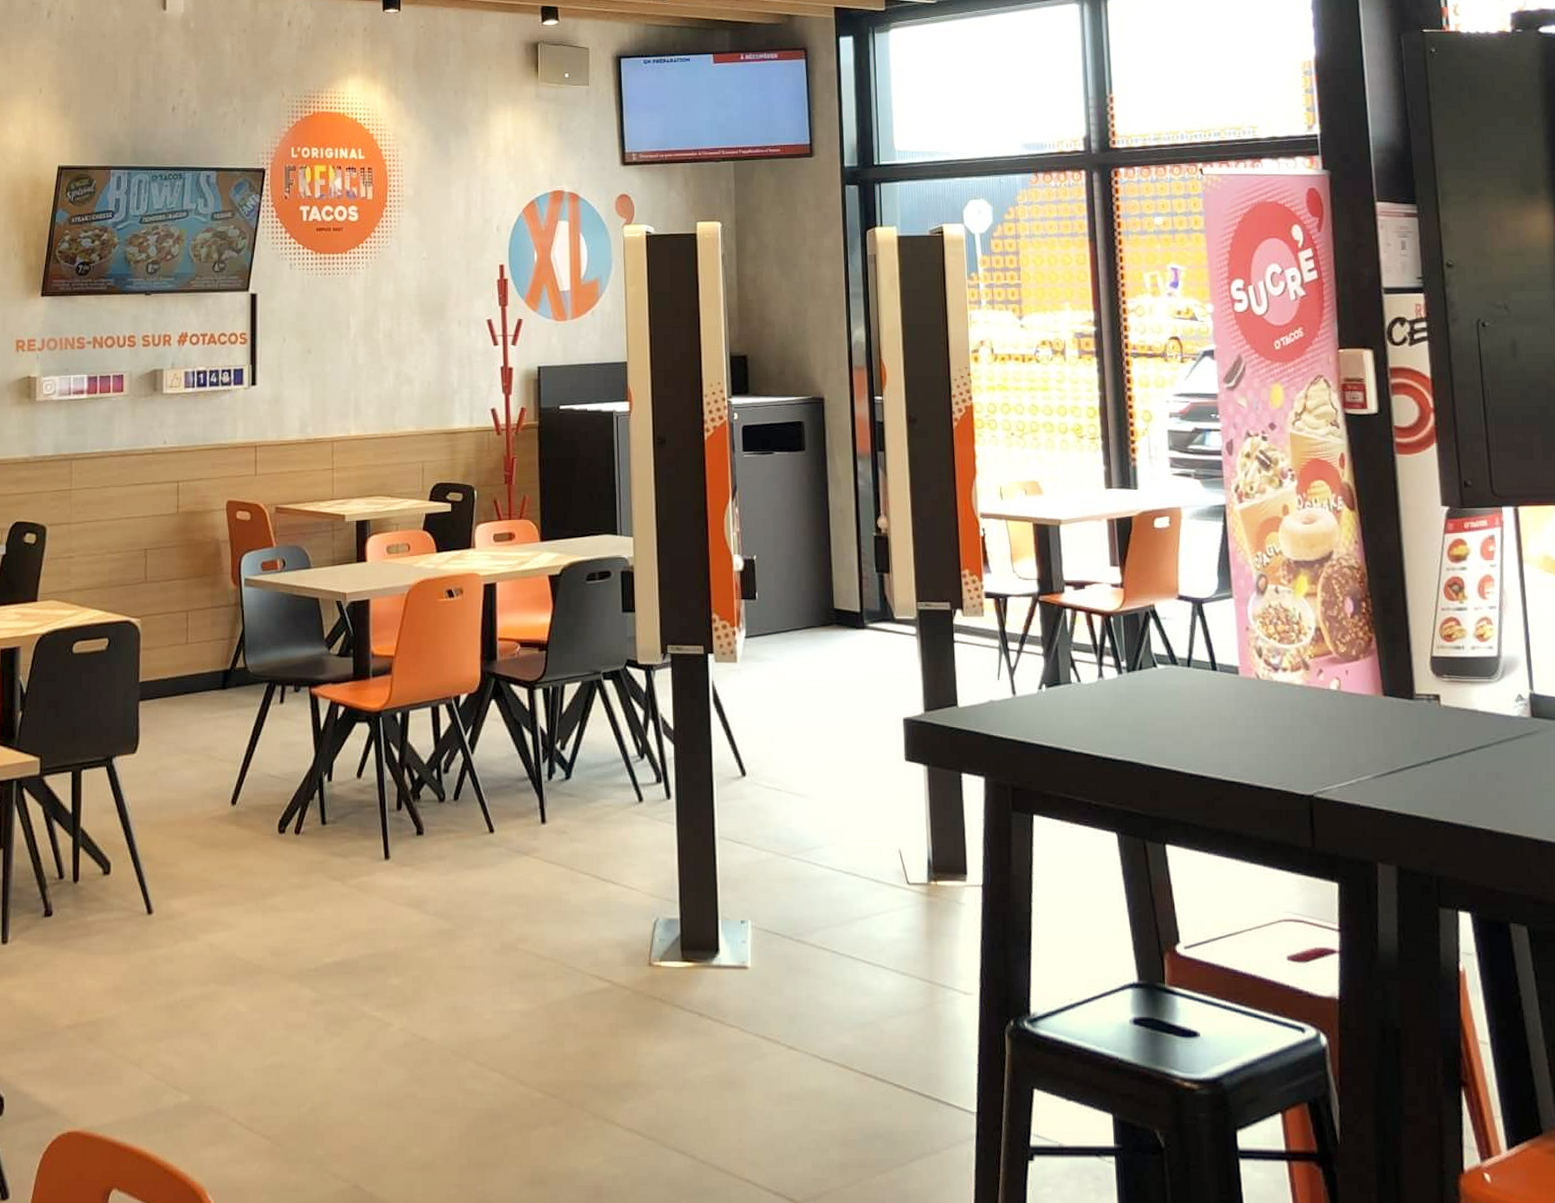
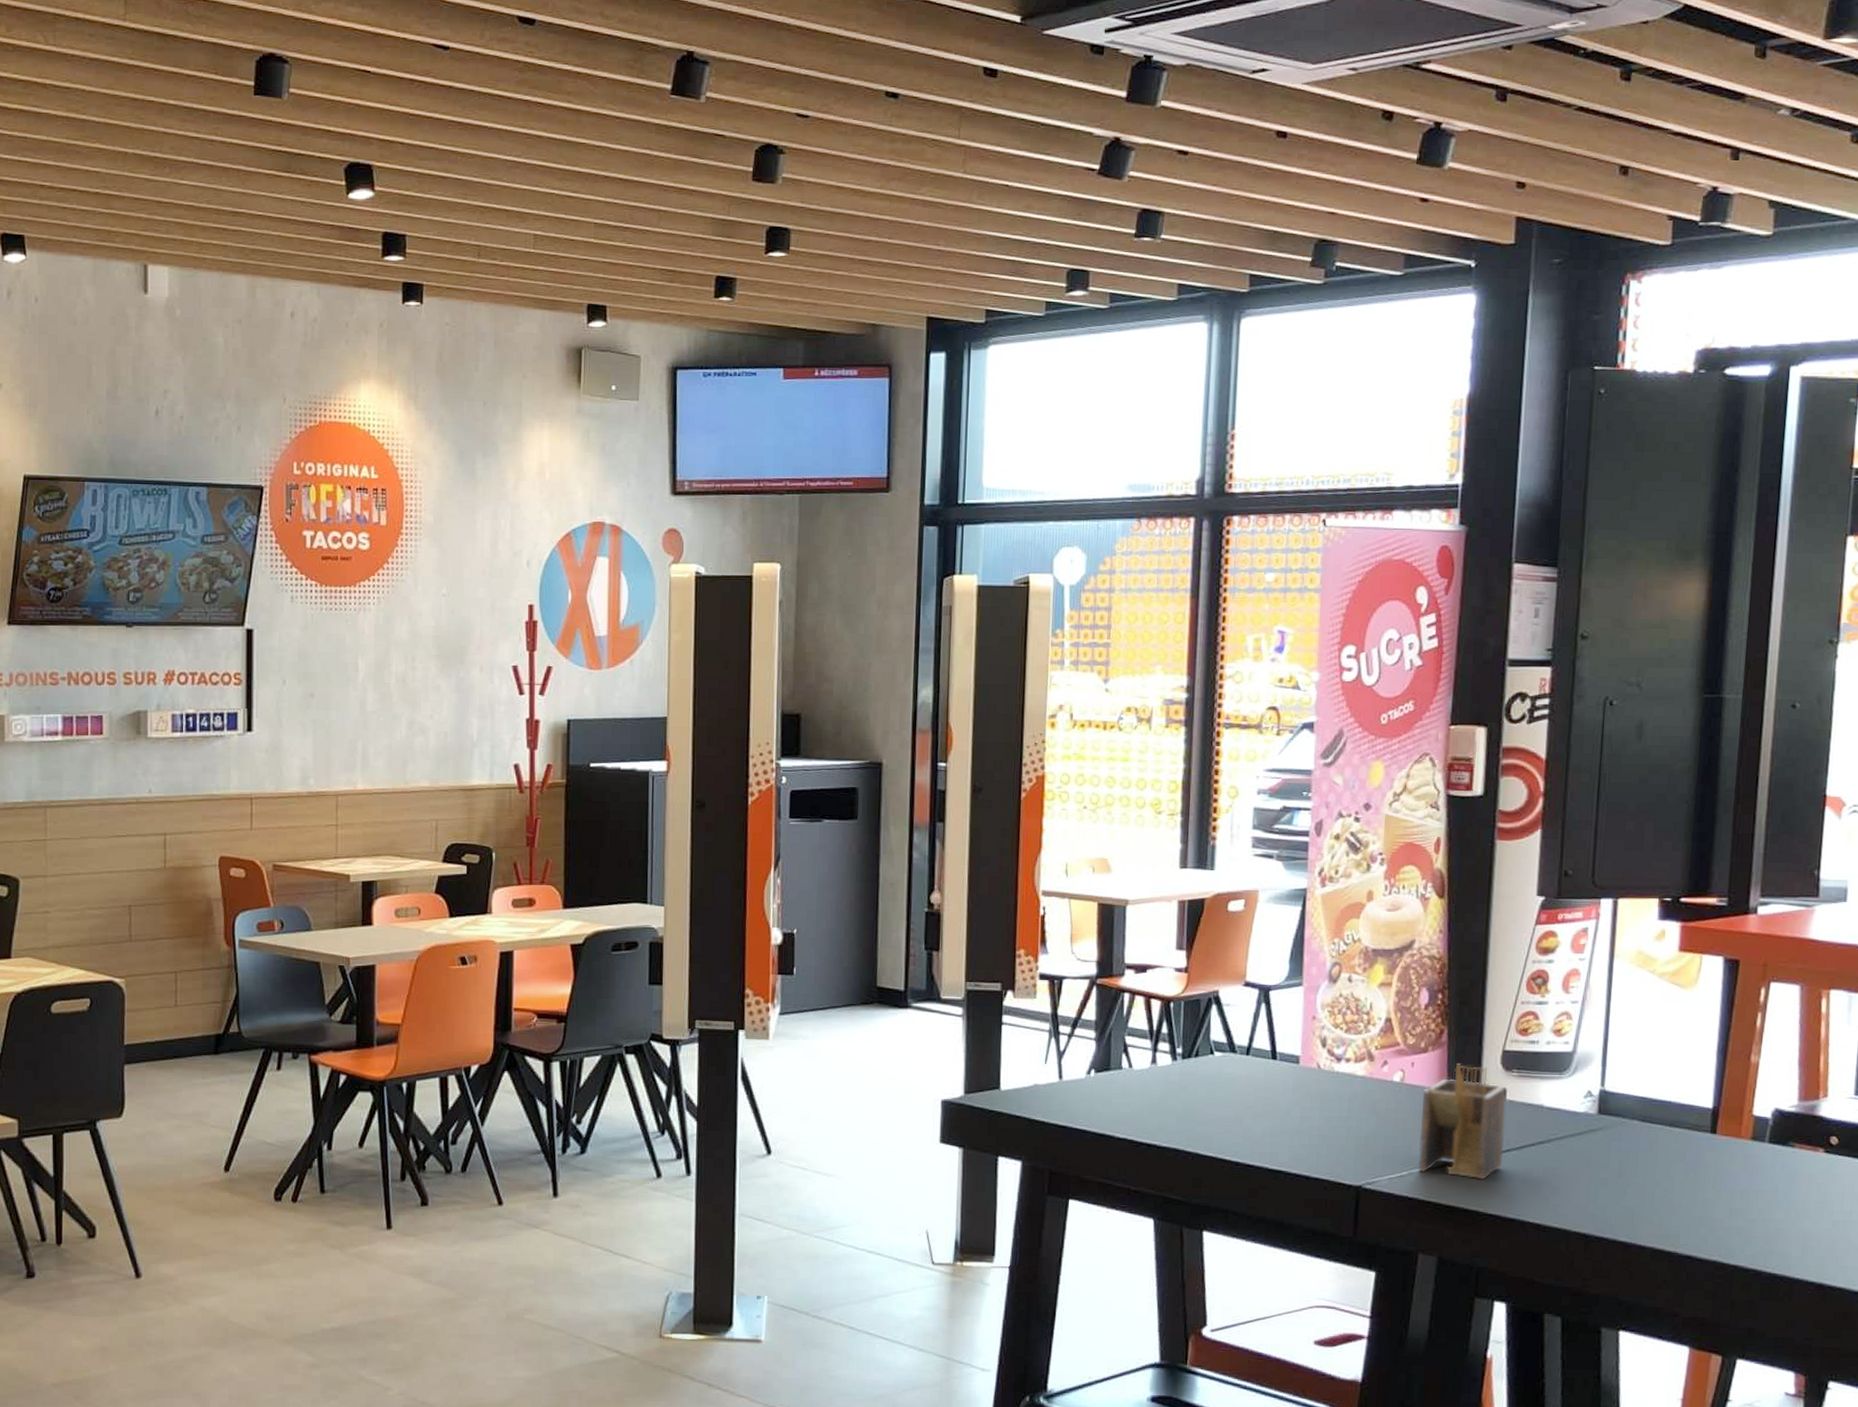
napkin holder: none [1361,670,1446,786] -> present [1418,1063,1507,1180]

